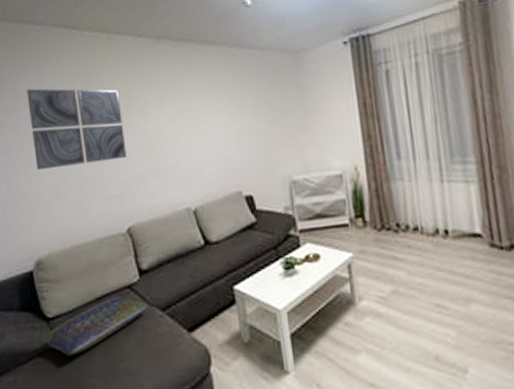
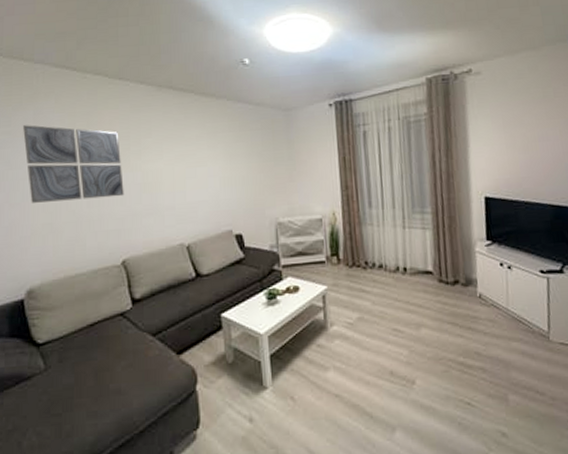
cushion: present [41,296,148,356] -> none [31,323,140,379]

